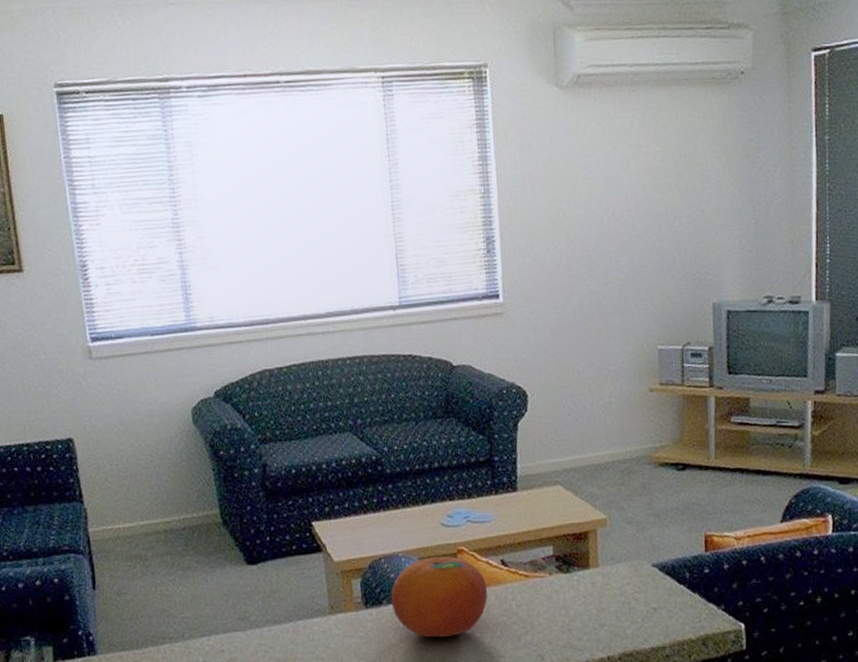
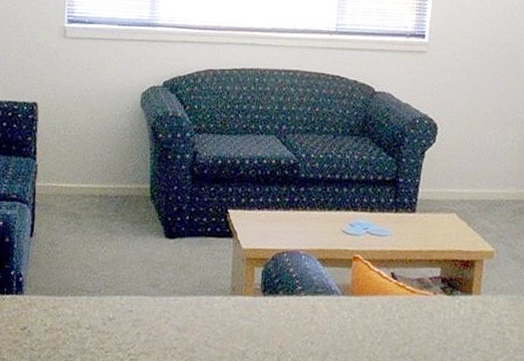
fruit: present [390,556,488,638] -> none [286,259,375,335]

